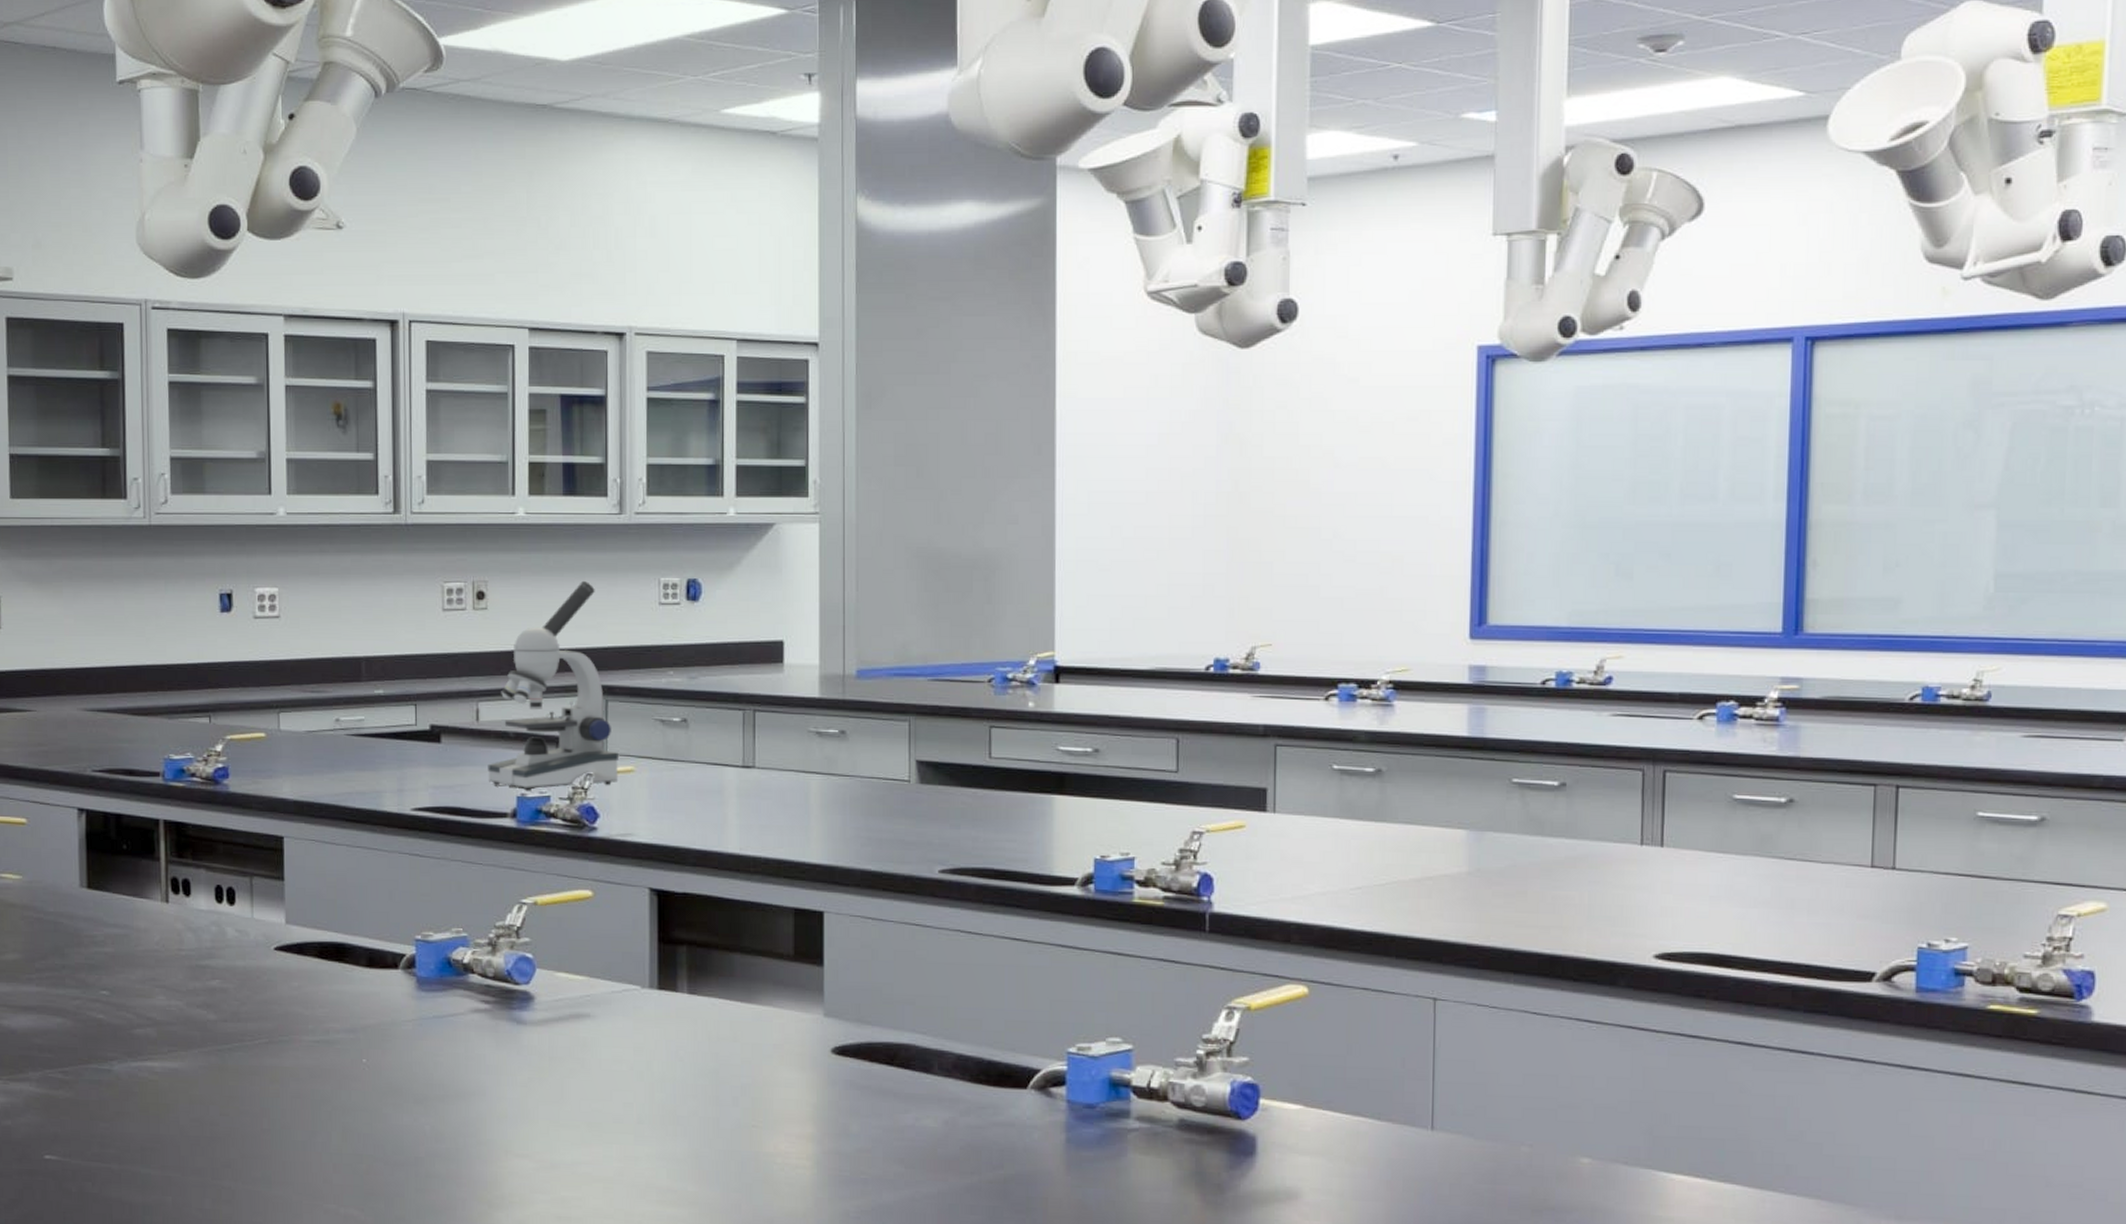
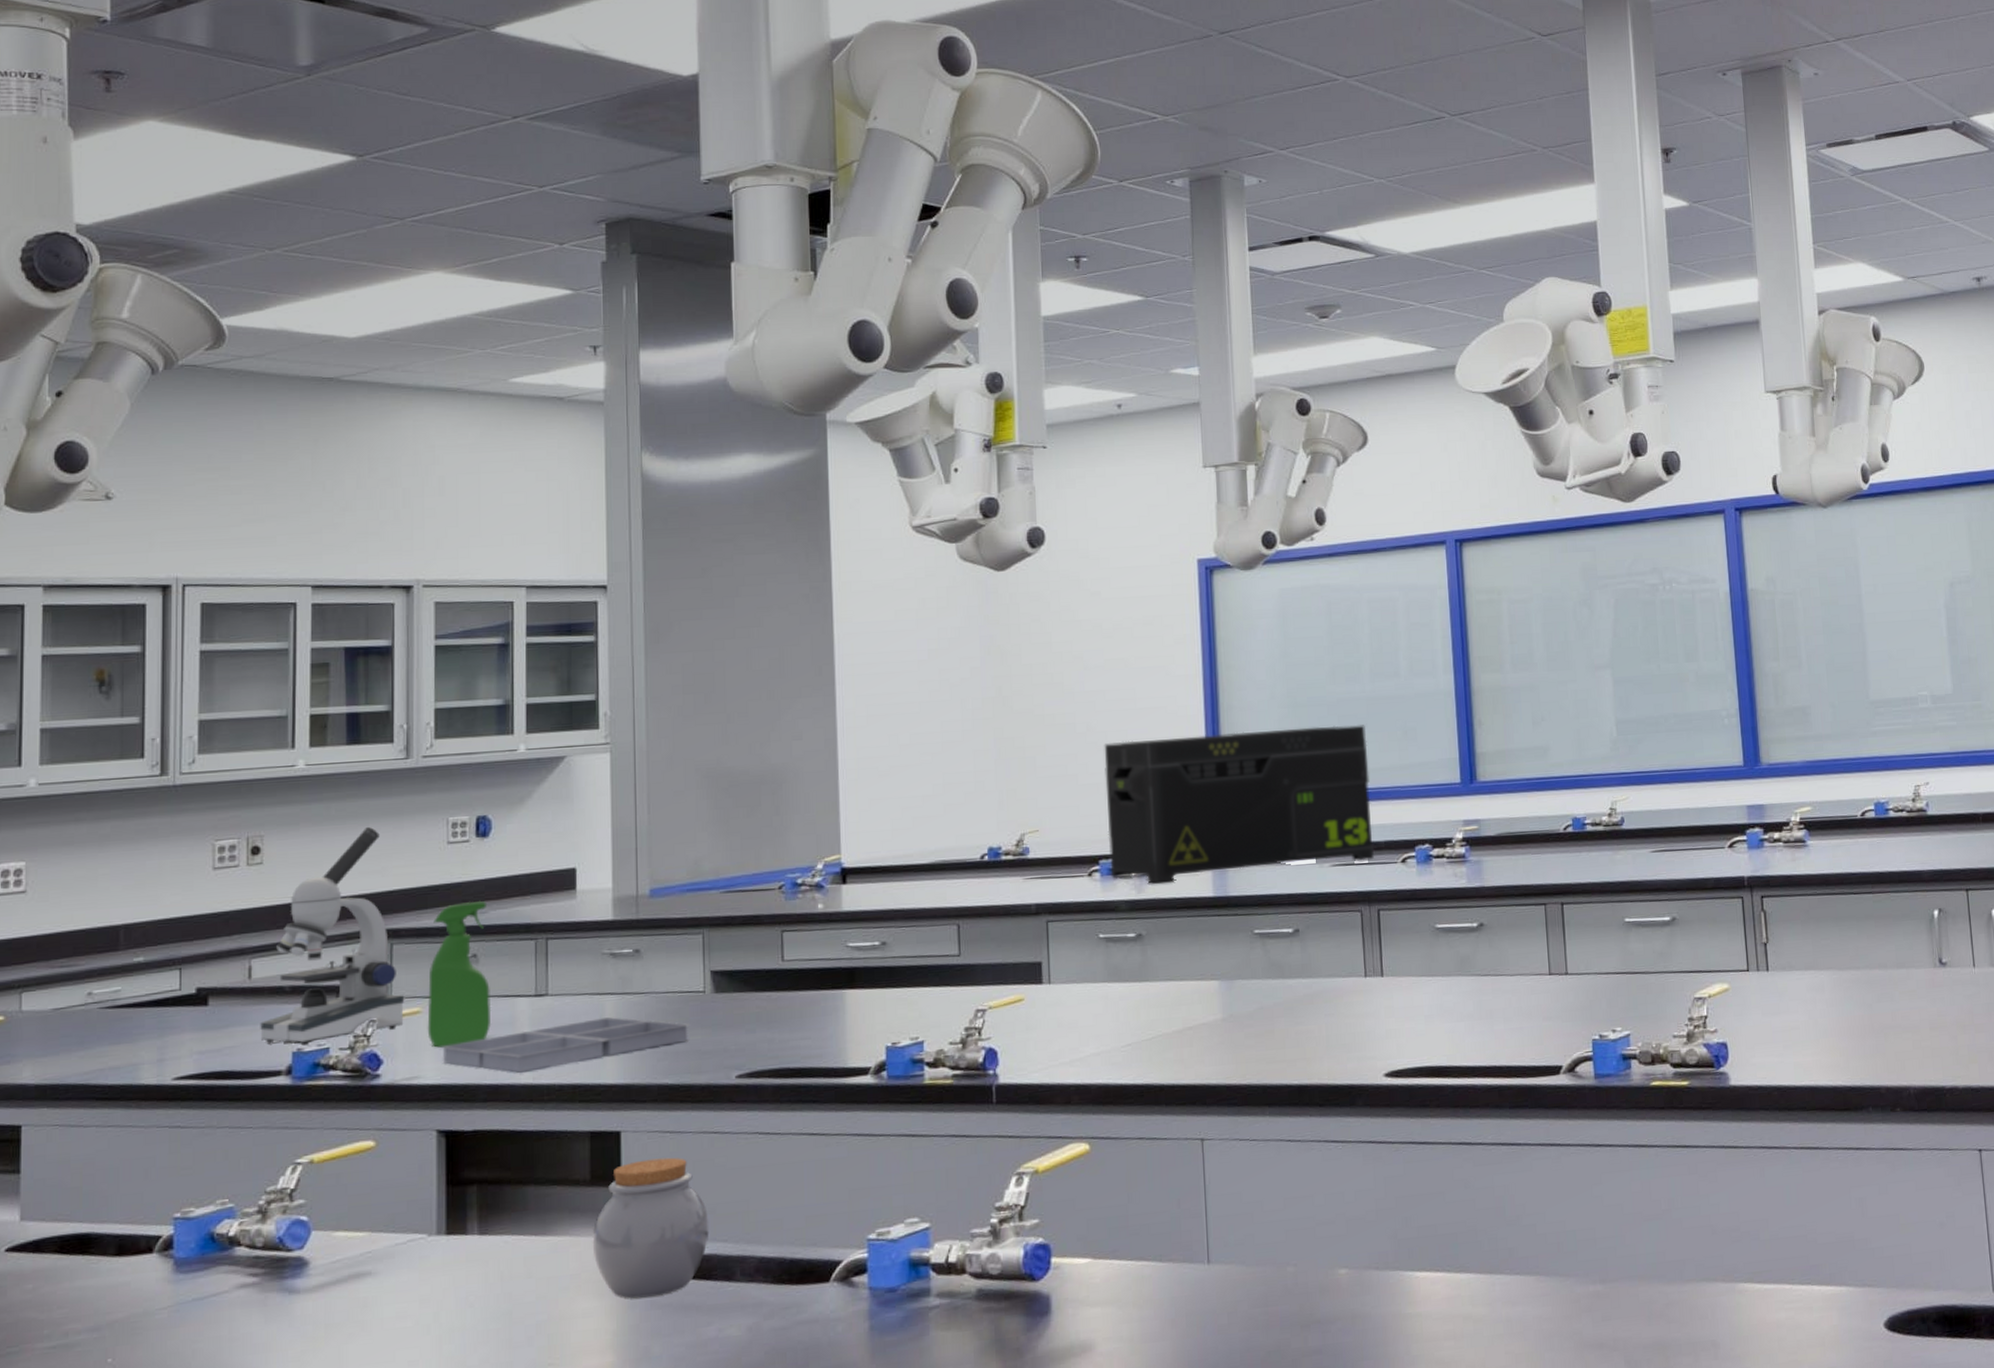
spray bottle: none [640,665,701,808] -> present [427,900,492,1048]
storage tray: none [652,796,895,842] -> present [440,1017,691,1073]
jar: none [795,943,909,1077] -> present [592,1157,709,1299]
container: none [1350,552,1669,716] -> present [1104,725,1375,884]

